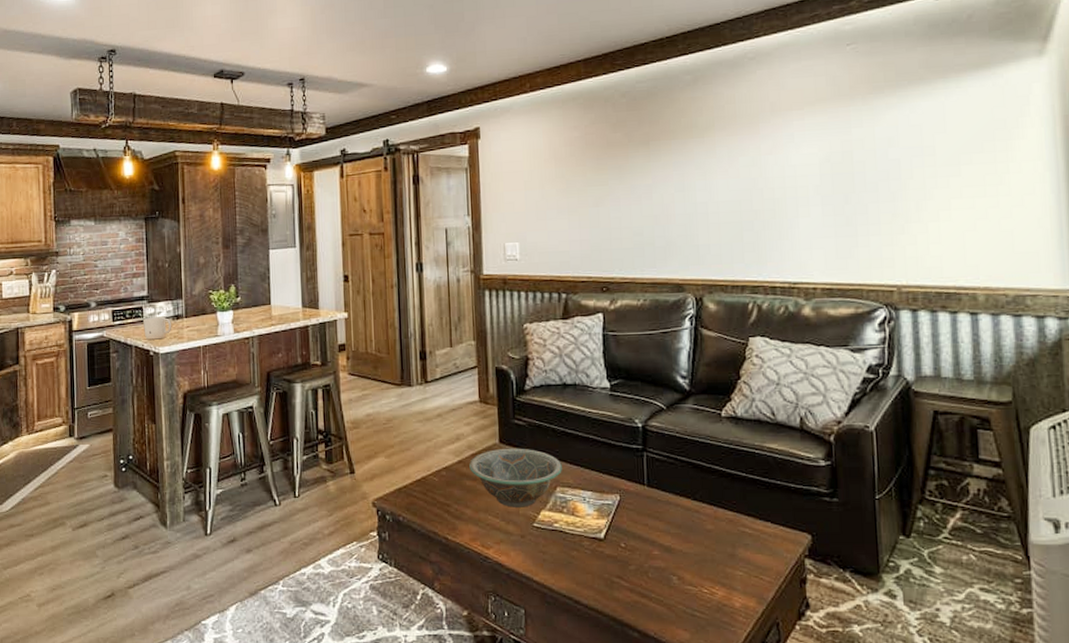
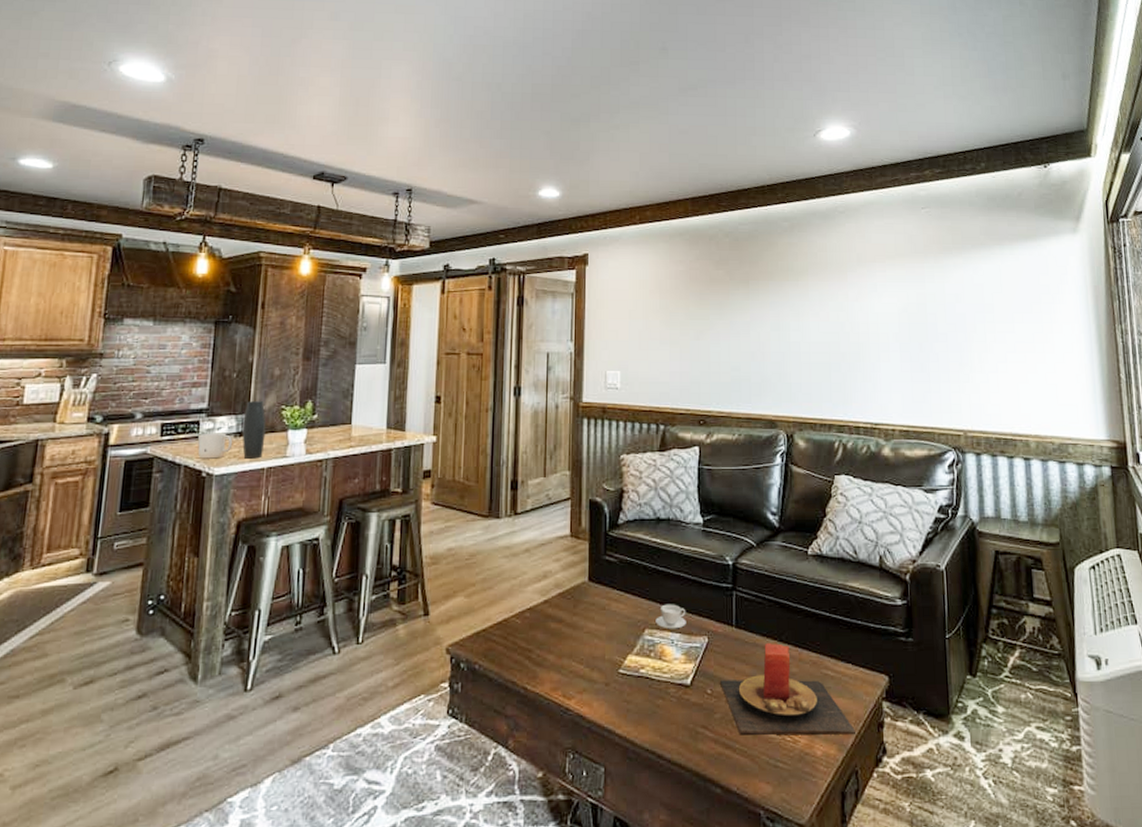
vase: none [178,287,199,339] -> present [242,401,267,459]
decorative bowl: present [469,448,562,507] -> none [555,586,651,652]
teacup: none [566,464,597,488] -> present [655,604,686,629]
candle: none [634,500,776,588] -> present [720,642,855,735]

